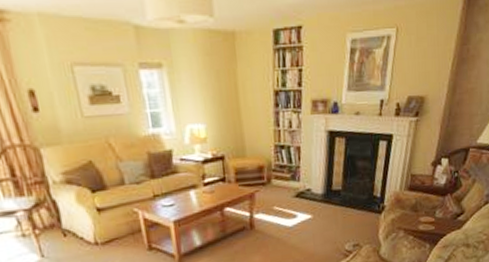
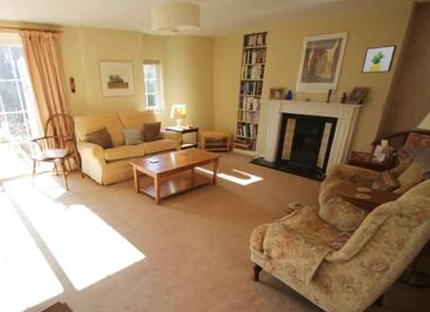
wall art: none [414,45,450,79] -> present [361,45,397,74]

